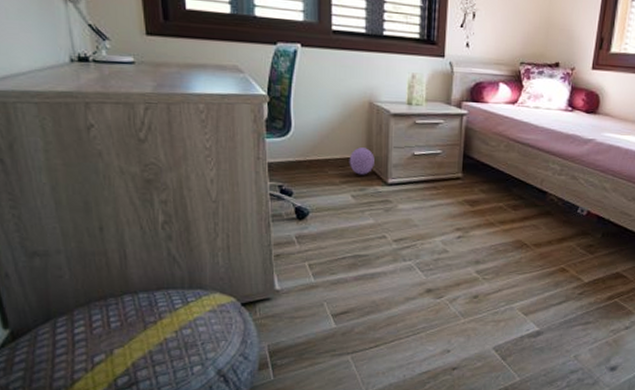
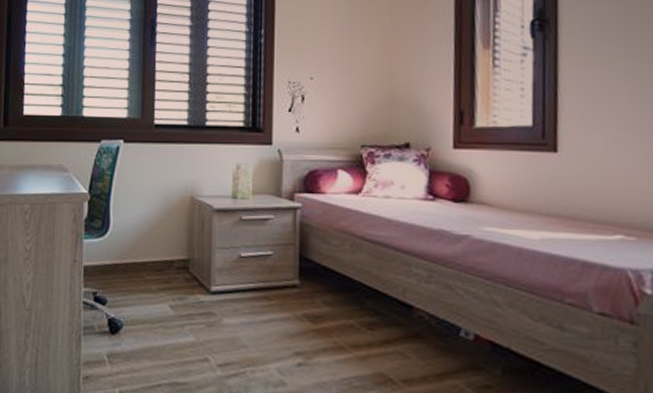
ball: present [349,147,374,175] -> none [167,248,196,281]

